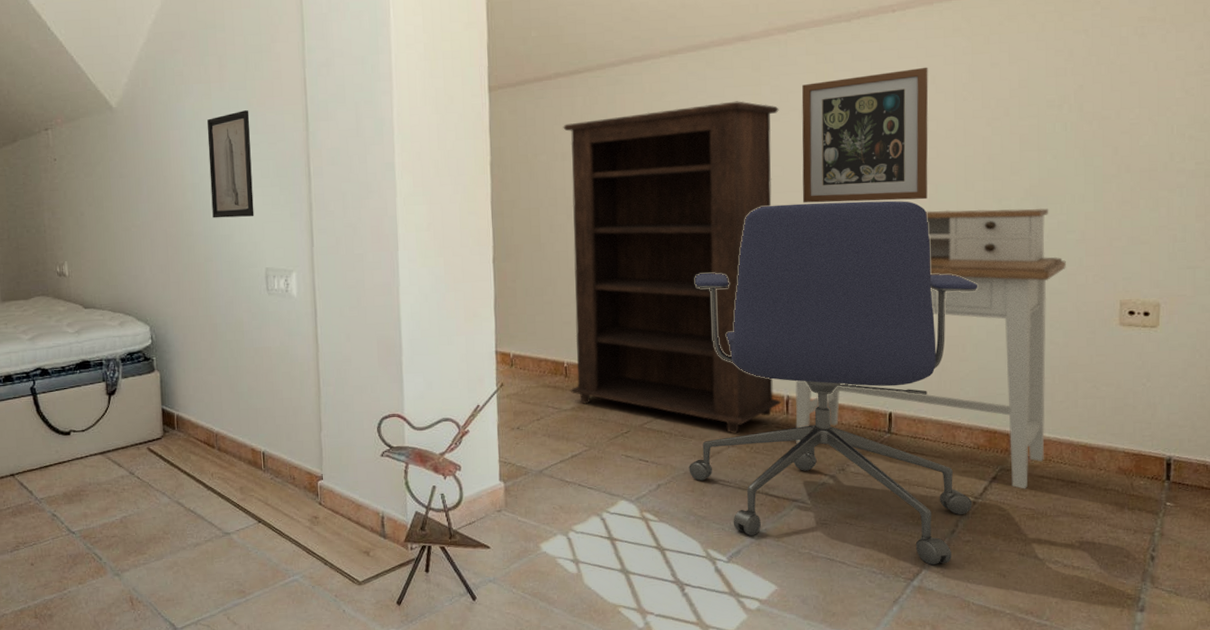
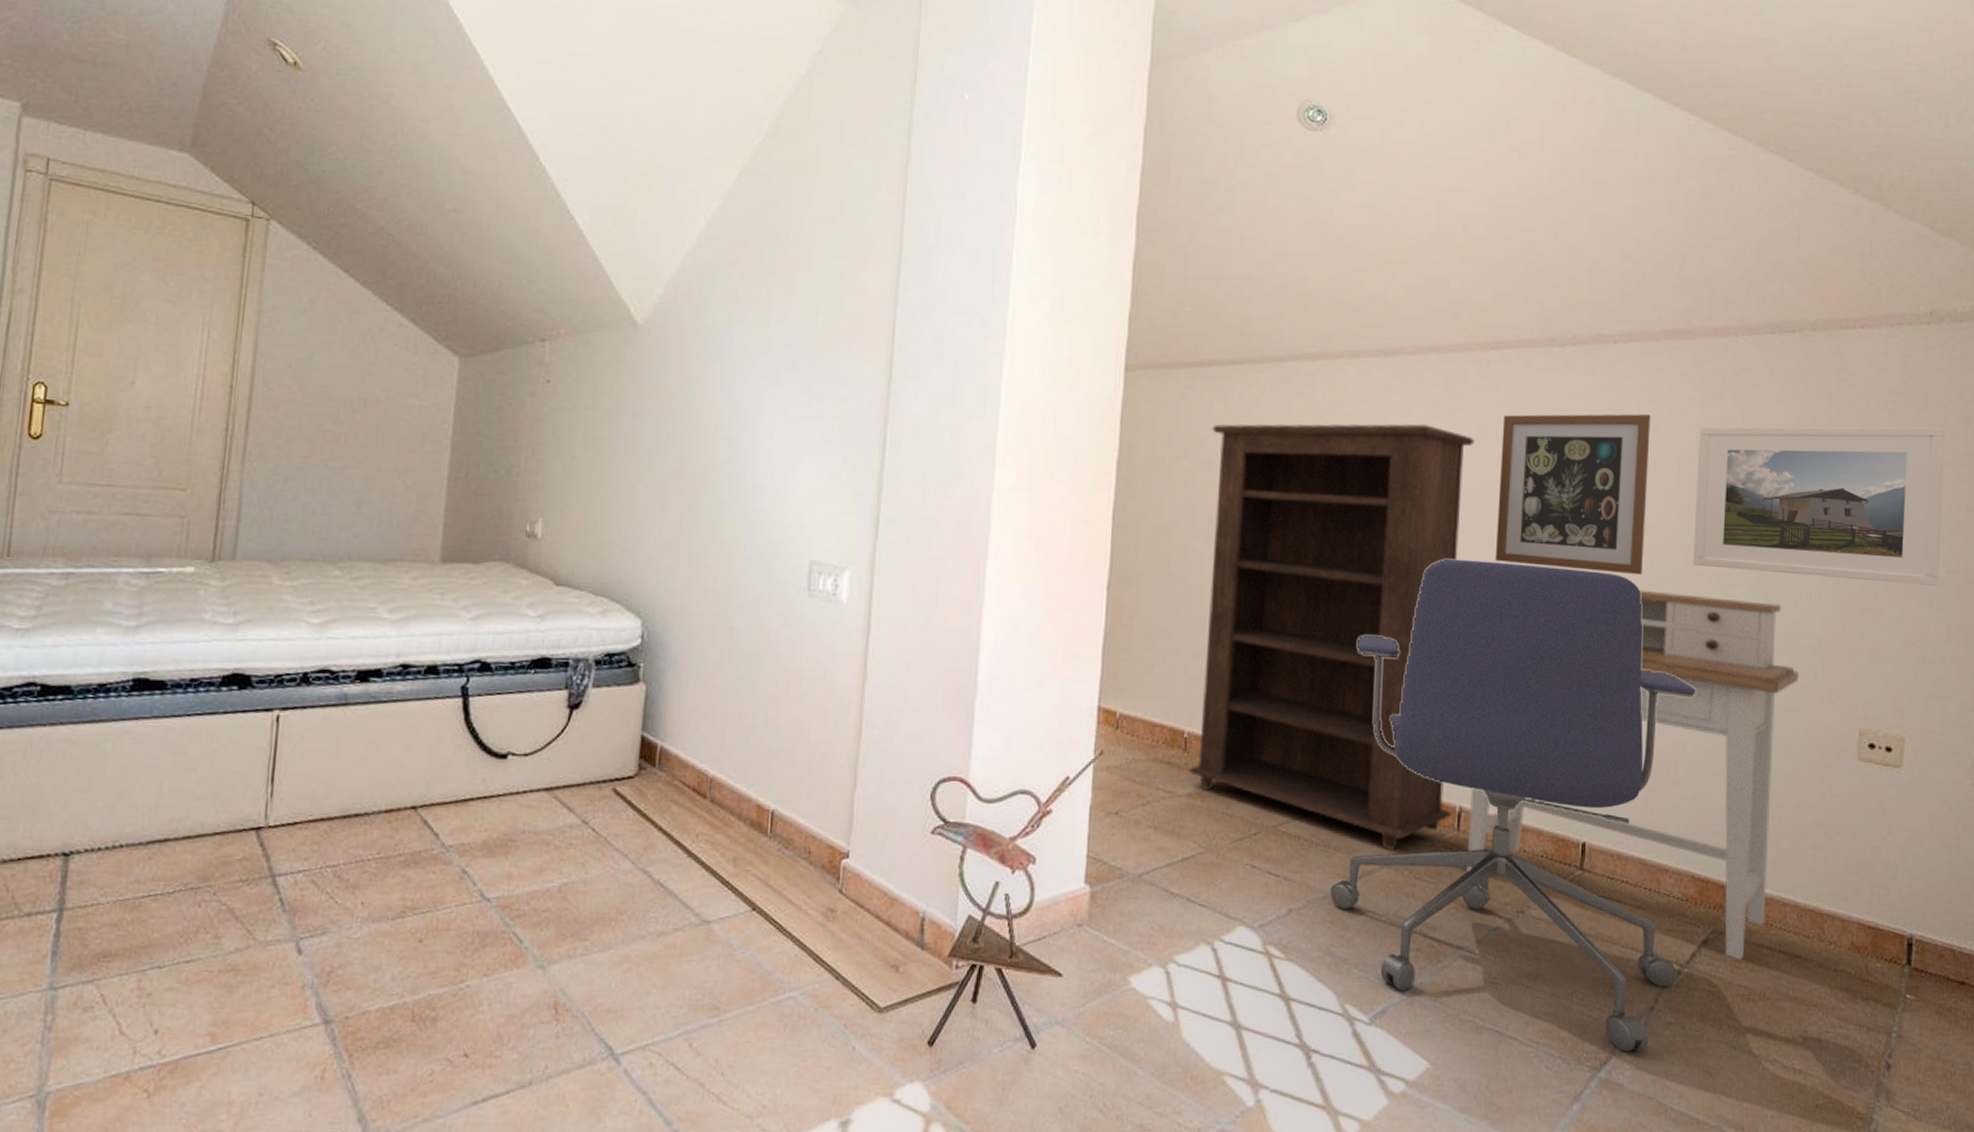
wall art: present [206,110,254,218] -> none [749,351,817,490]
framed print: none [970,43,1191,186] -> present [1693,426,1945,586]

